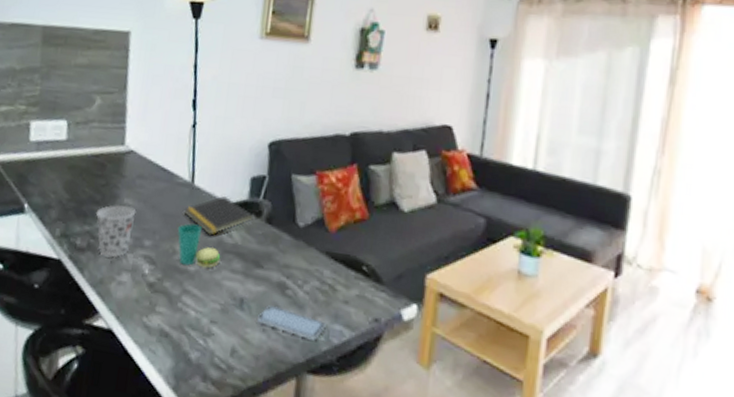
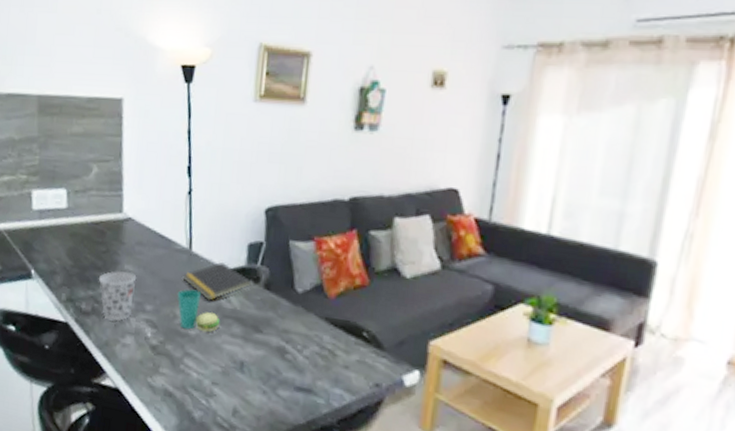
smartphone: present [258,304,326,341] -> none [258,367,326,403]

